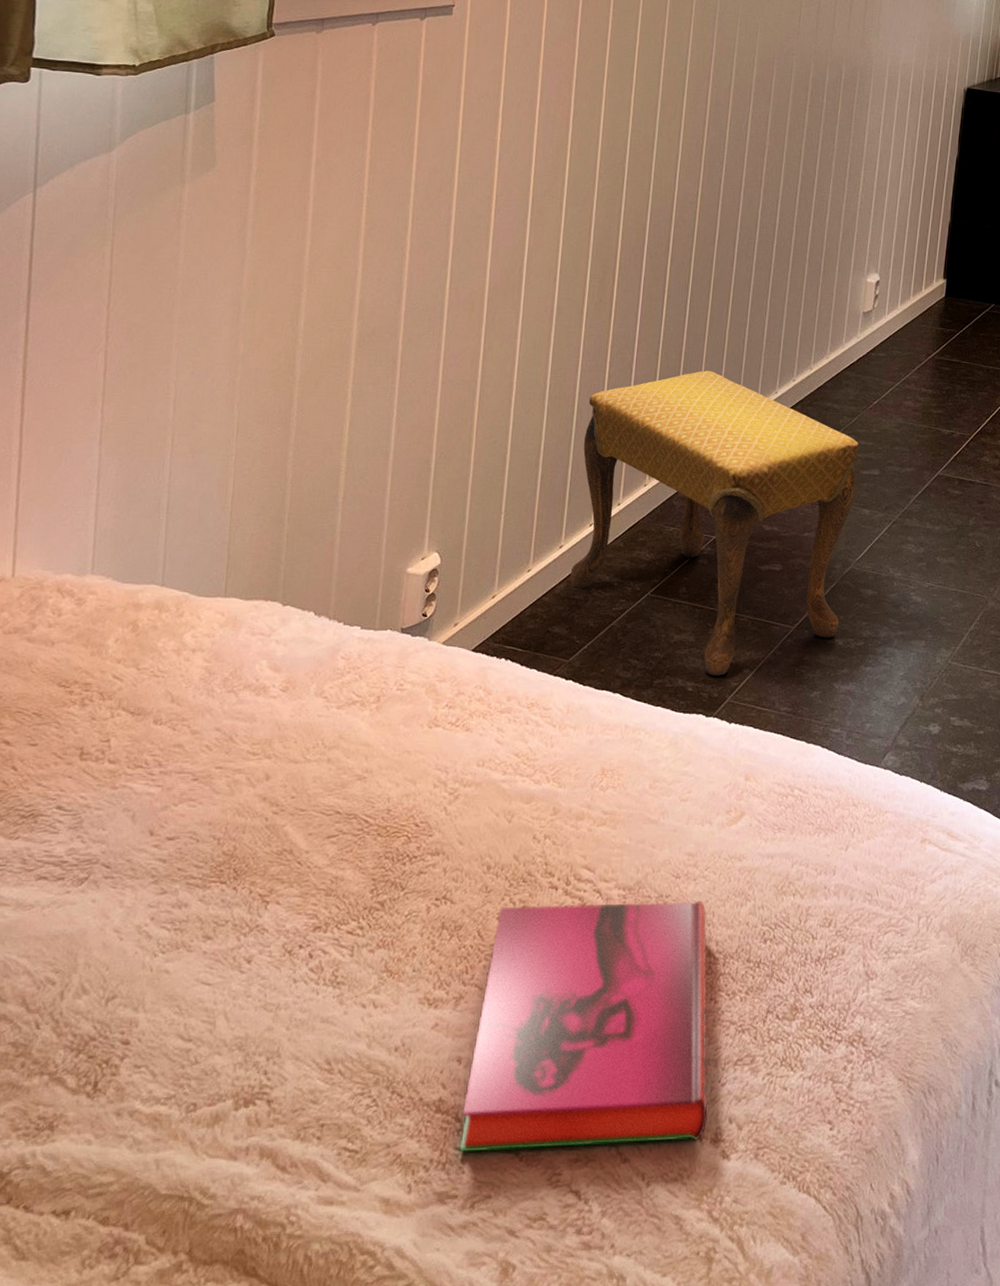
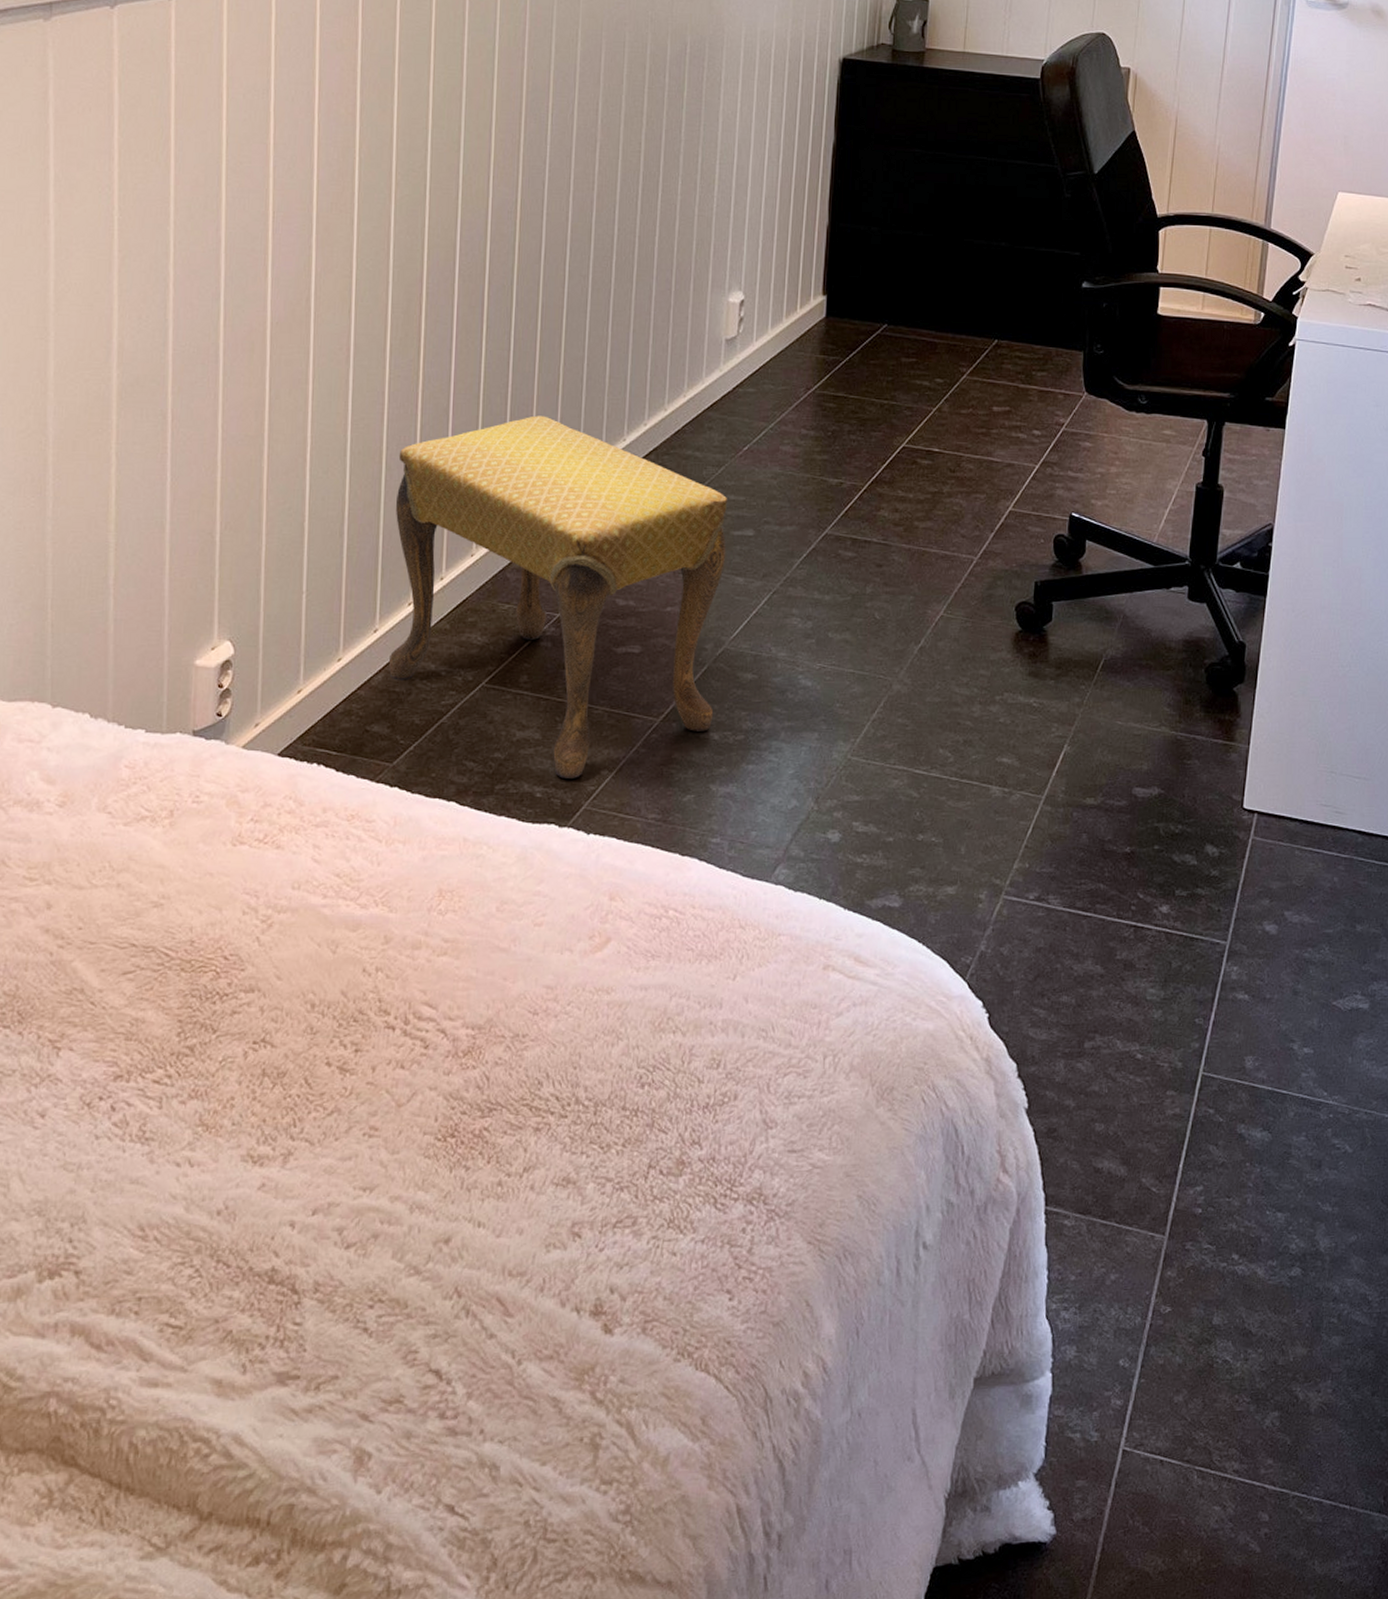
hardback book: present [459,901,708,1152] -> none [298,1040,585,1327]

